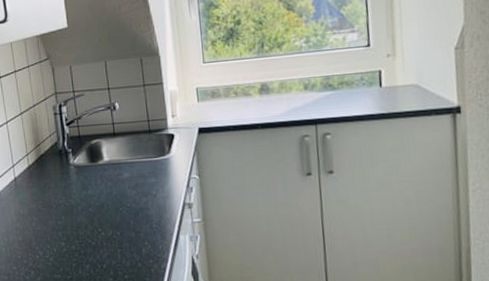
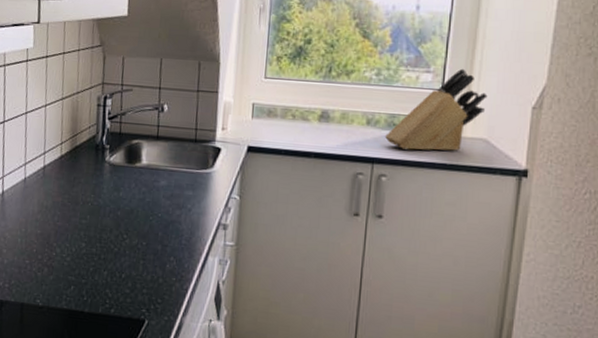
knife block: none [323,23,412,107] -> present [385,68,488,151]

